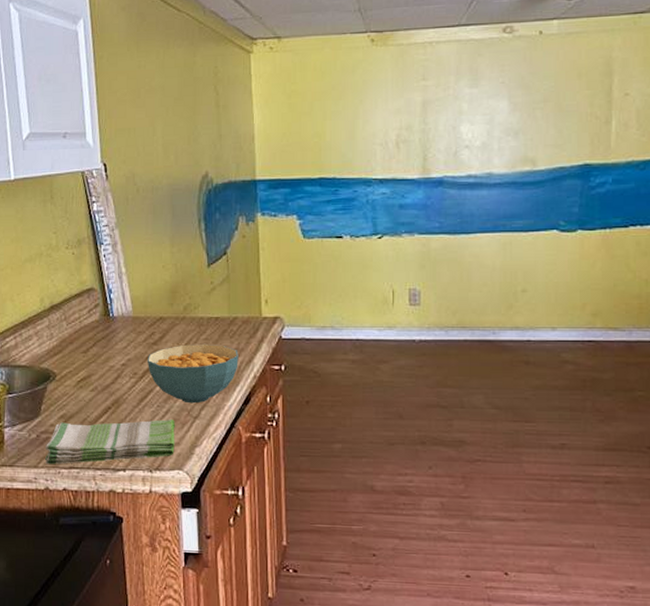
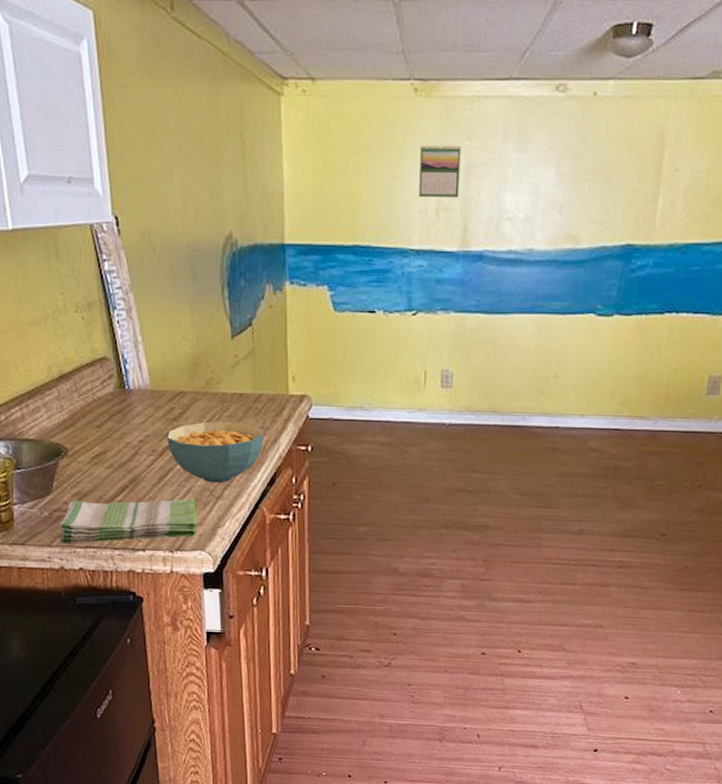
calendar: none [379,85,417,133] -> present [419,144,461,198]

